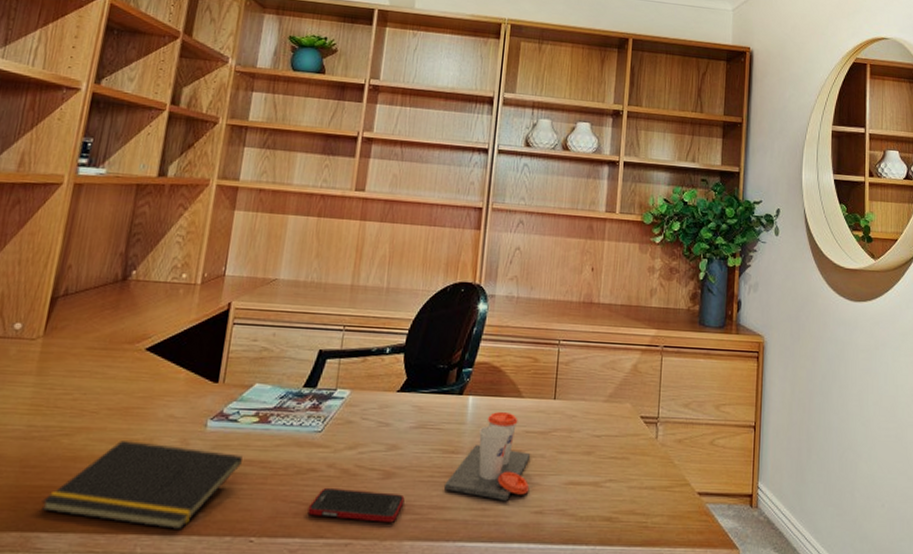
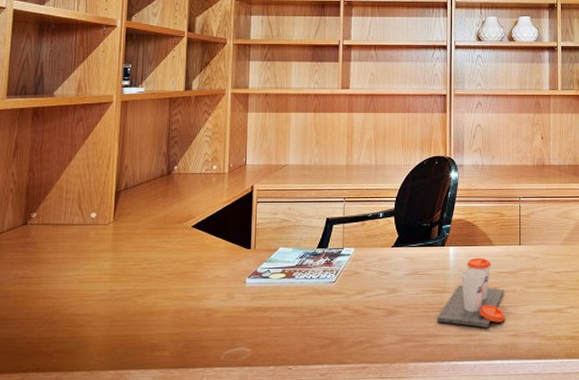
notepad: present [41,441,244,529] -> none [128,297,277,362]
cell phone: present [307,487,405,523] -> none [331,324,406,350]

